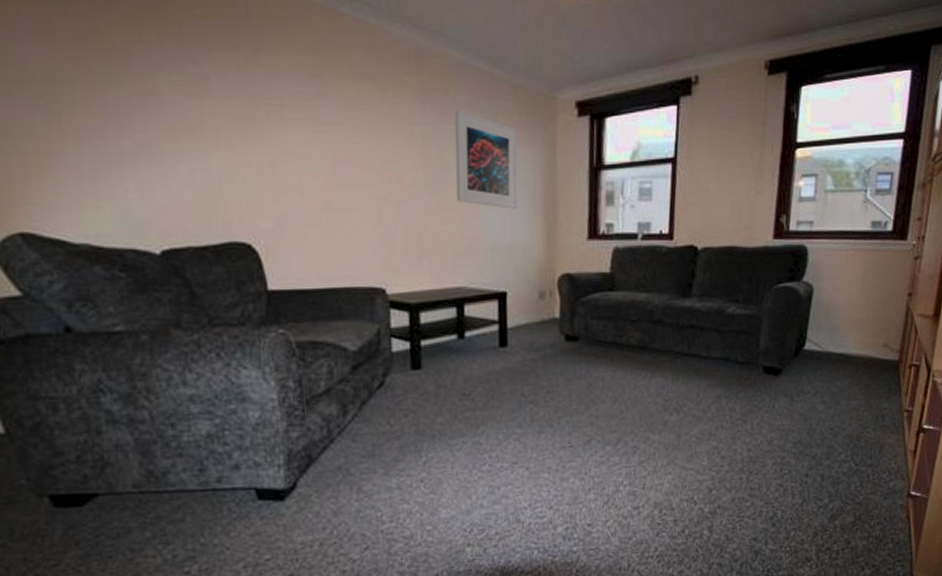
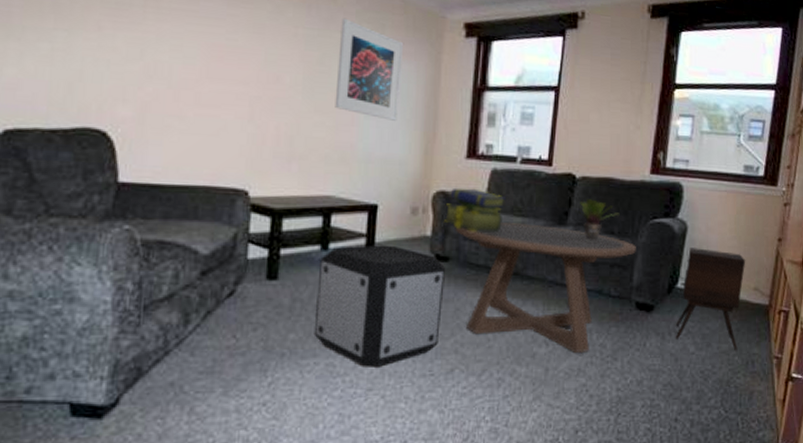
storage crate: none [458,329,576,443] -> present [314,245,445,367]
stack of books: none [570,268,629,311] -> present [443,187,505,233]
coffee table: none [582,298,762,419] -> present [455,222,636,354]
potted plant: none [699,269,744,309] -> present [576,199,620,240]
side table: none [804,309,875,407] -> present [676,248,746,351]

